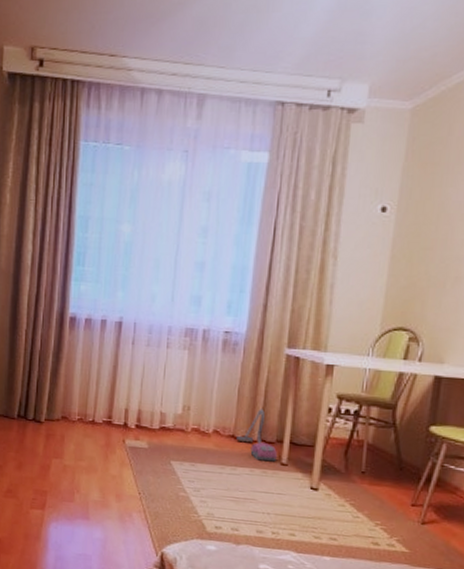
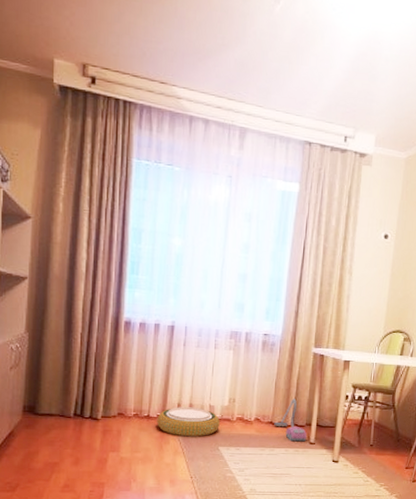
woven basket: none [102,412,172,448] -> present [157,407,220,437]

